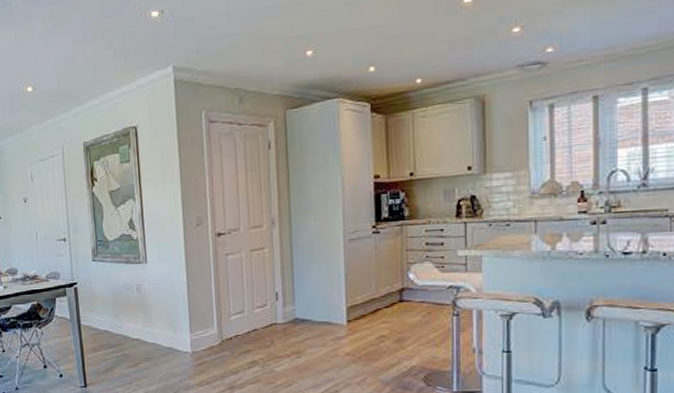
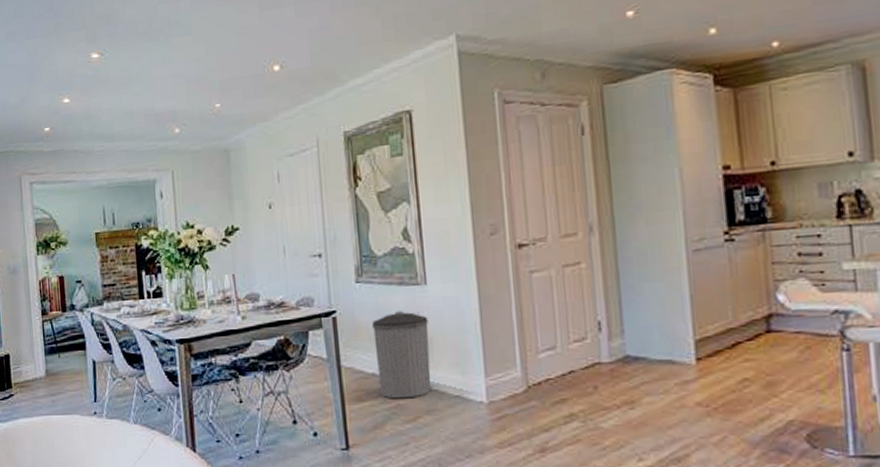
trash can: none [104,283,150,350] -> present [371,311,432,399]

